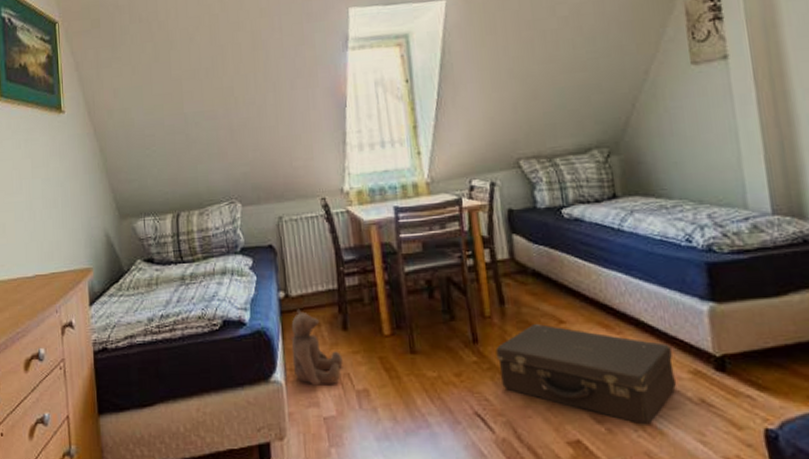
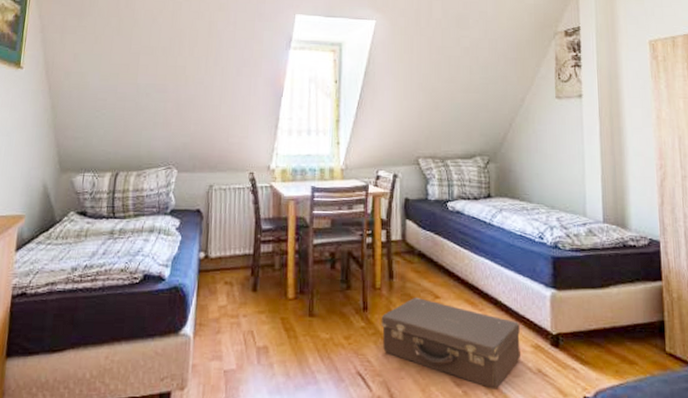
teddy bear: present [291,309,343,386] -> none [203,269,249,341]

